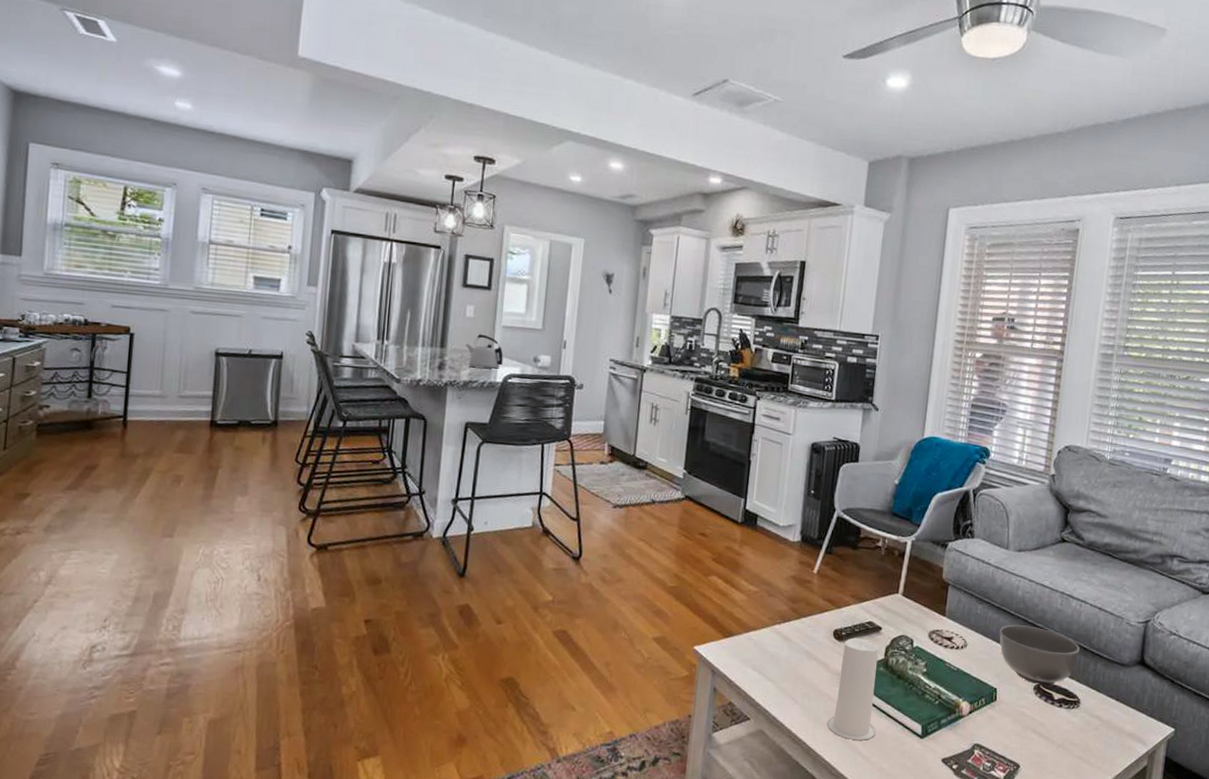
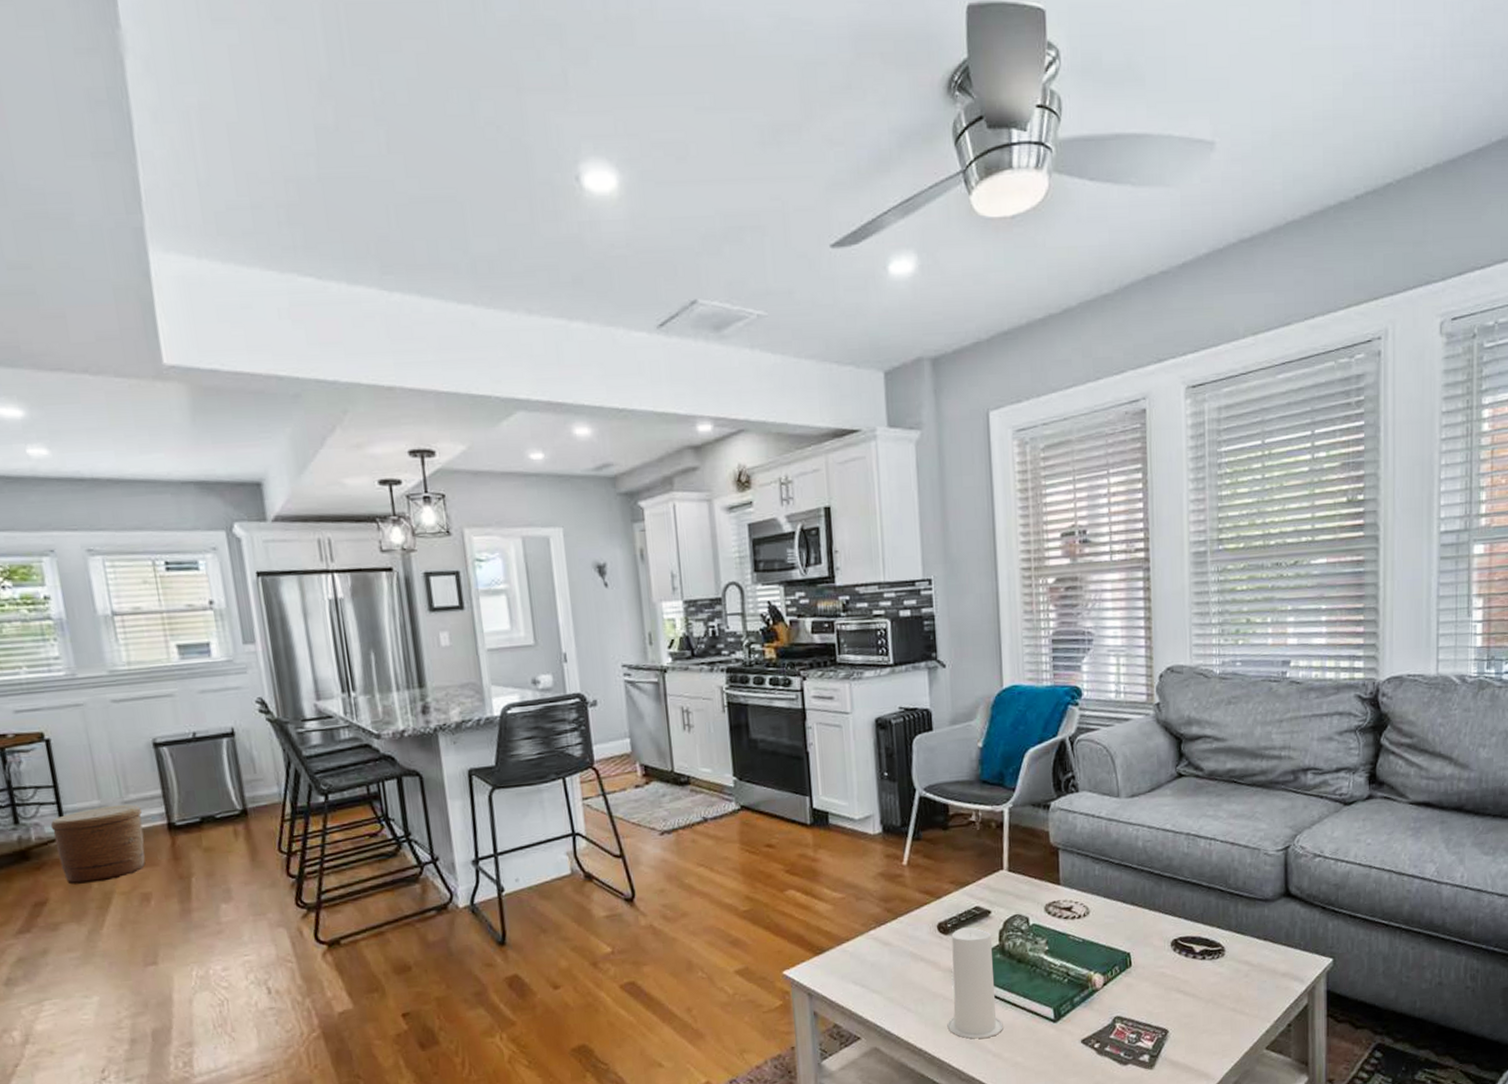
woven basket: none [115,396,192,459] -> present [50,804,145,885]
kettle: present [466,334,503,369] -> none [448,663,497,705]
bowl: present [999,624,1081,685] -> none [1123,877,1217,940]

